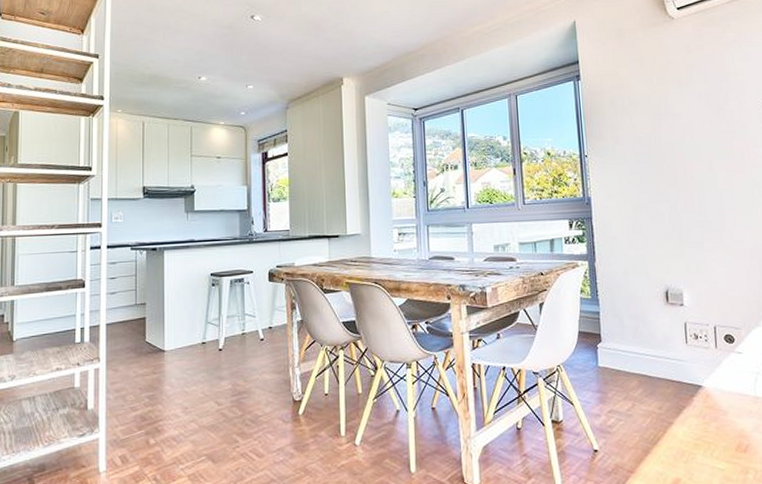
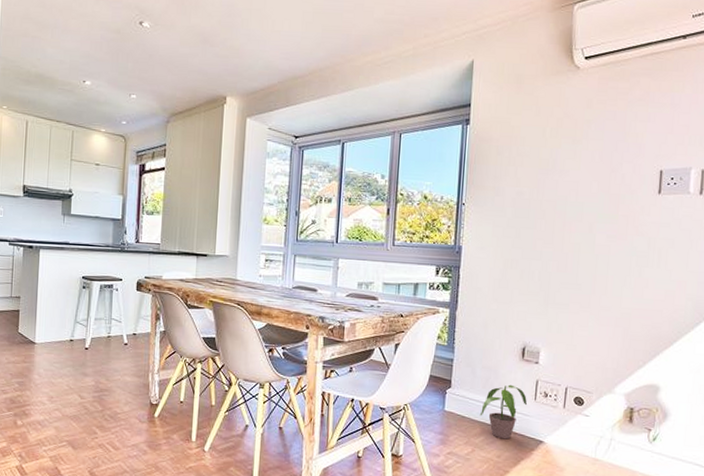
potted plant: none [634,330,679,389] -> present [479,384,527,440]

